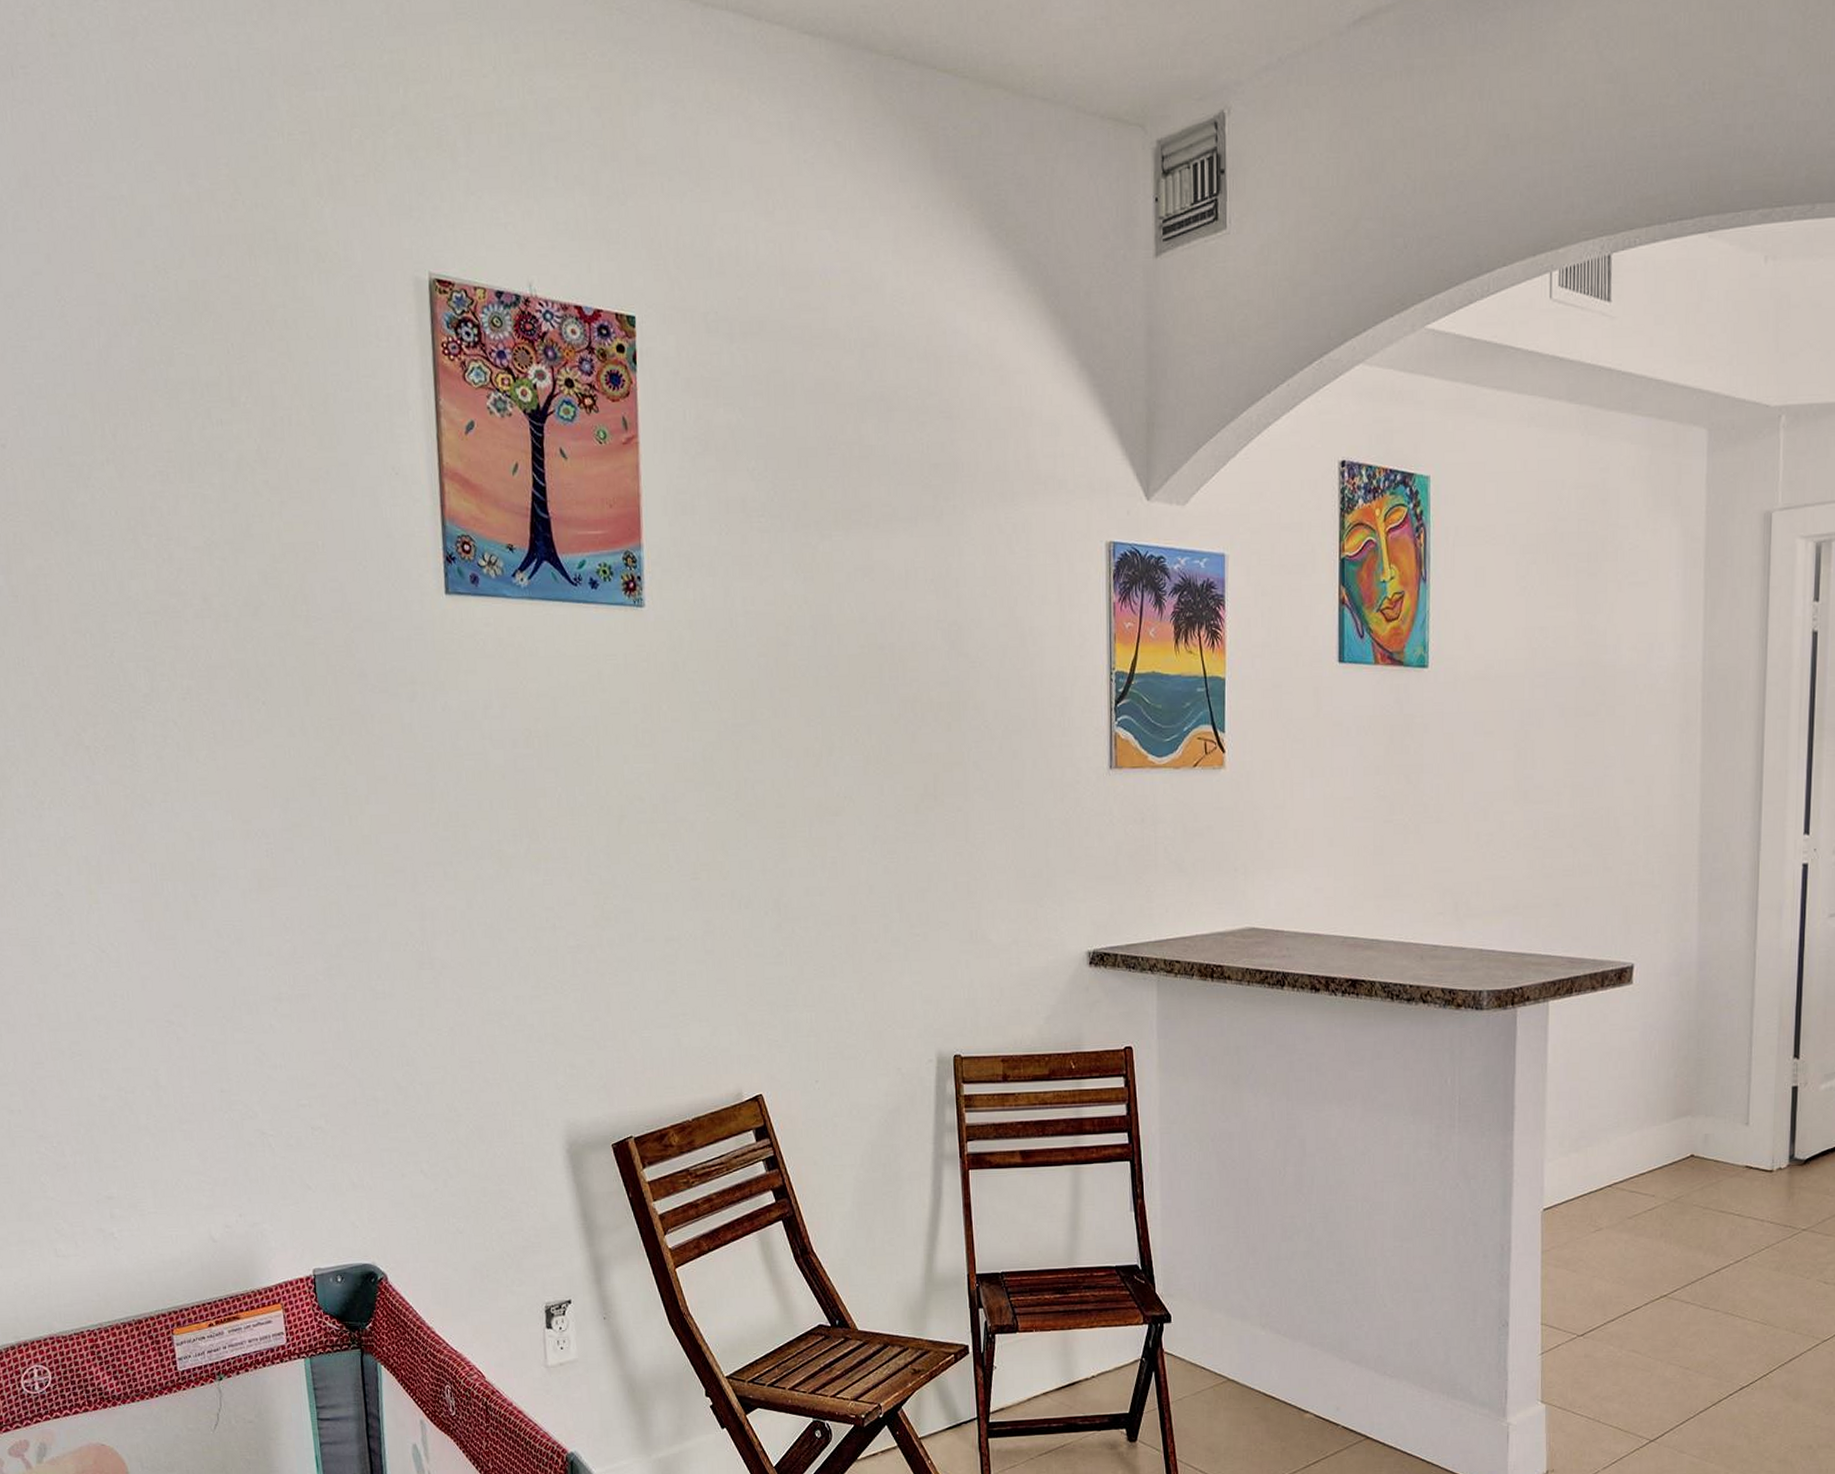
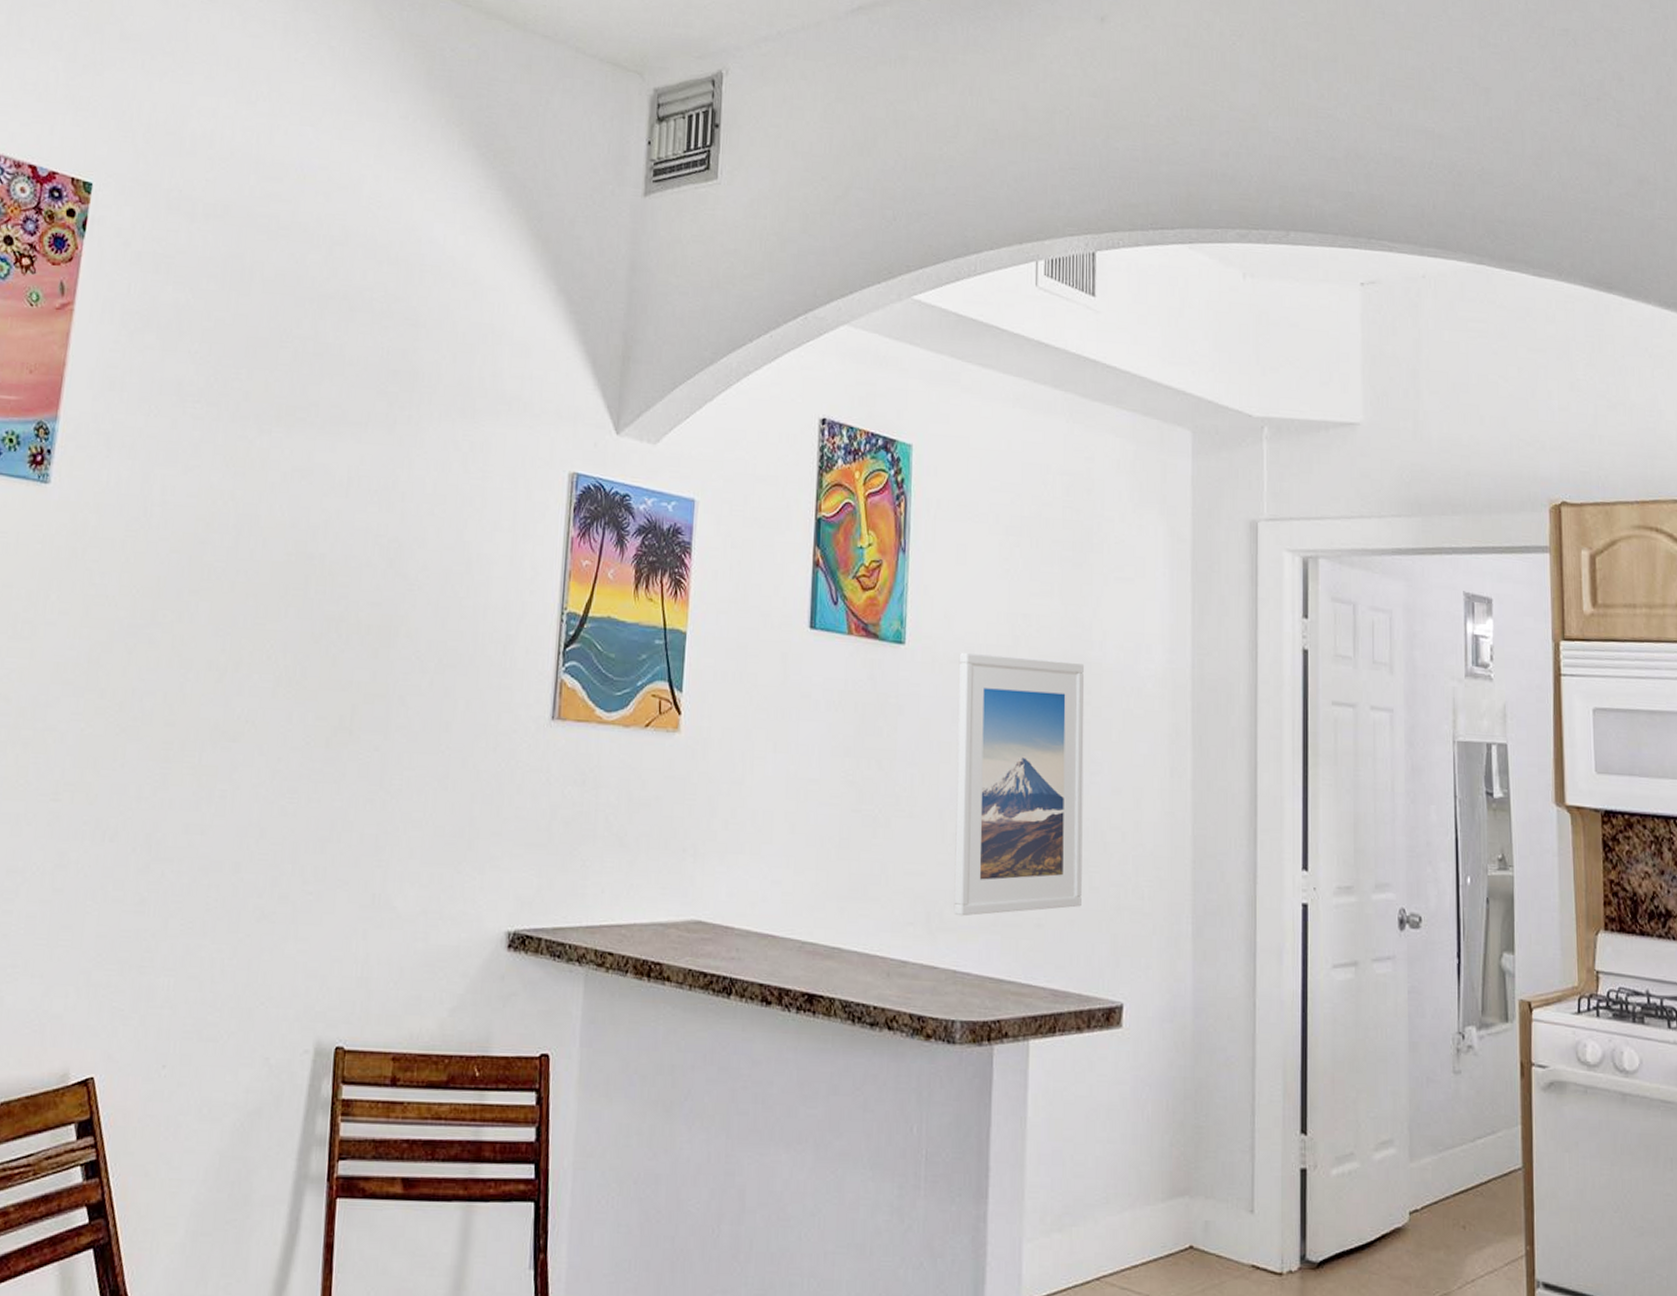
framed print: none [1479,667,1599,903] -> present [953,653,1084,917]

